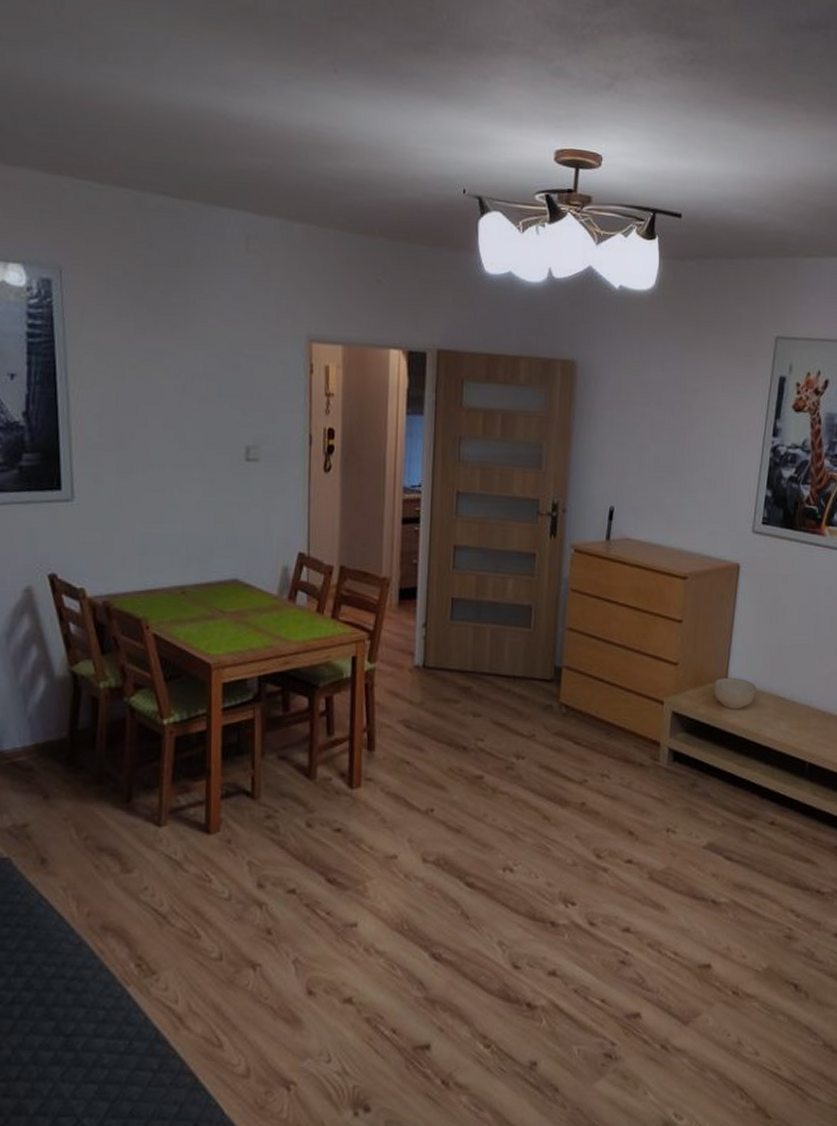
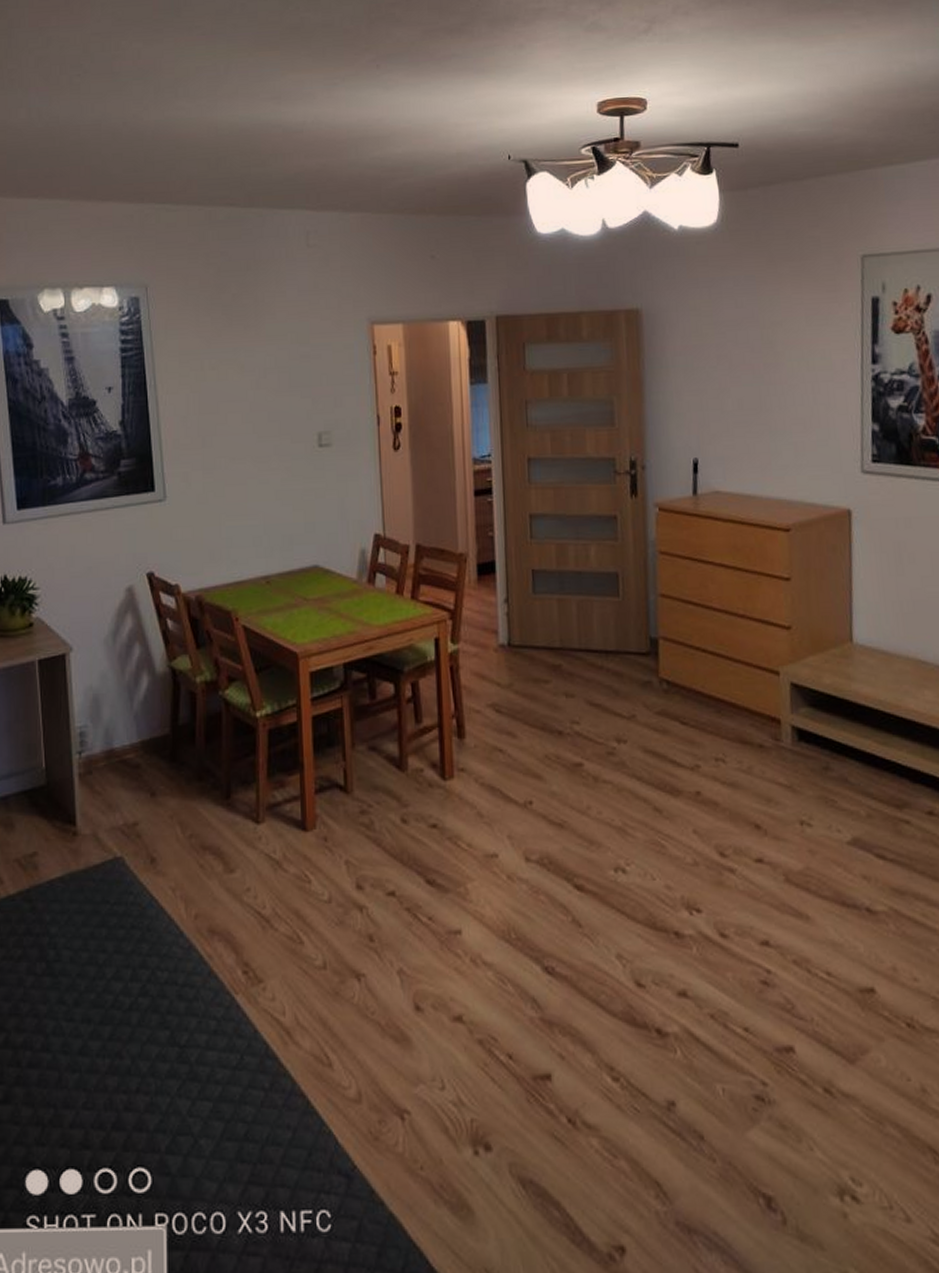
bowl: present [714,677,757,709] -> none [837,640,890,678]

